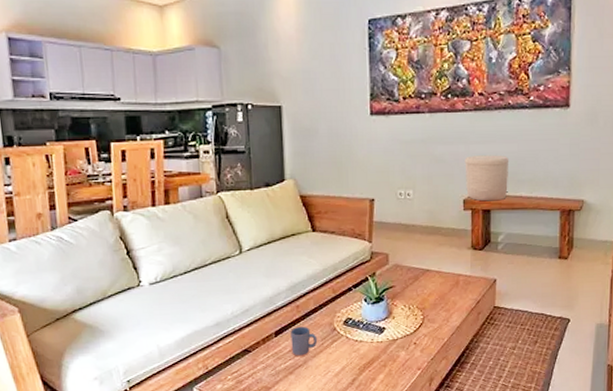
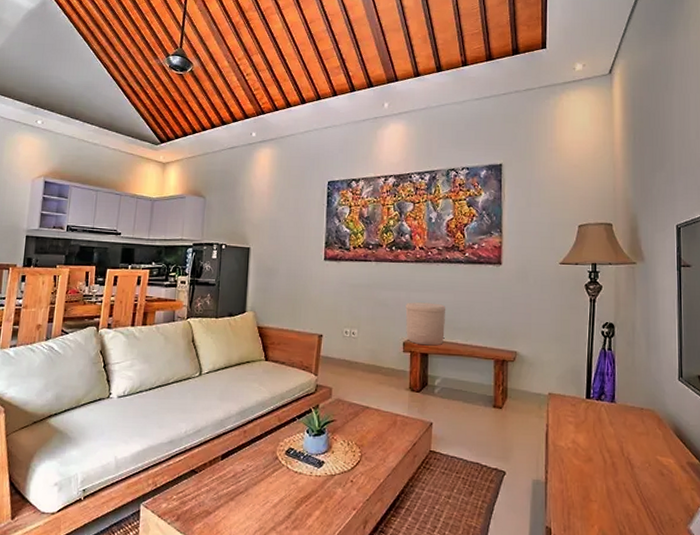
mug: present [290,326,318,356] -> none [235,451,260,482]

